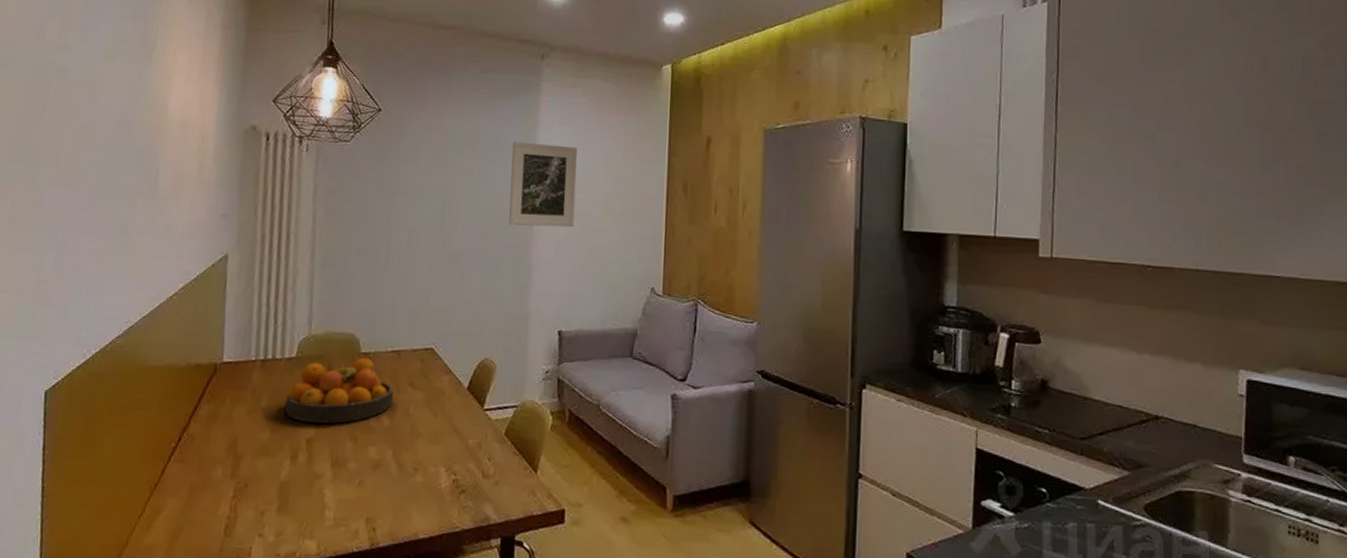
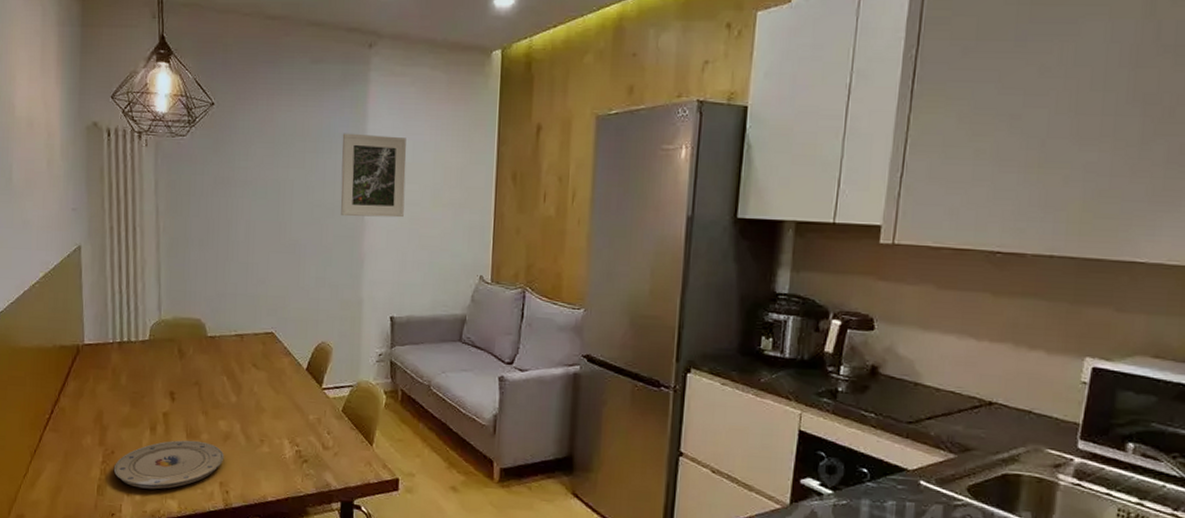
plate: none [245,470,373,528] -> present [113,440,225,490]
fruit bowl: present [285,357,394,424] -> none [142,340,239,400]

